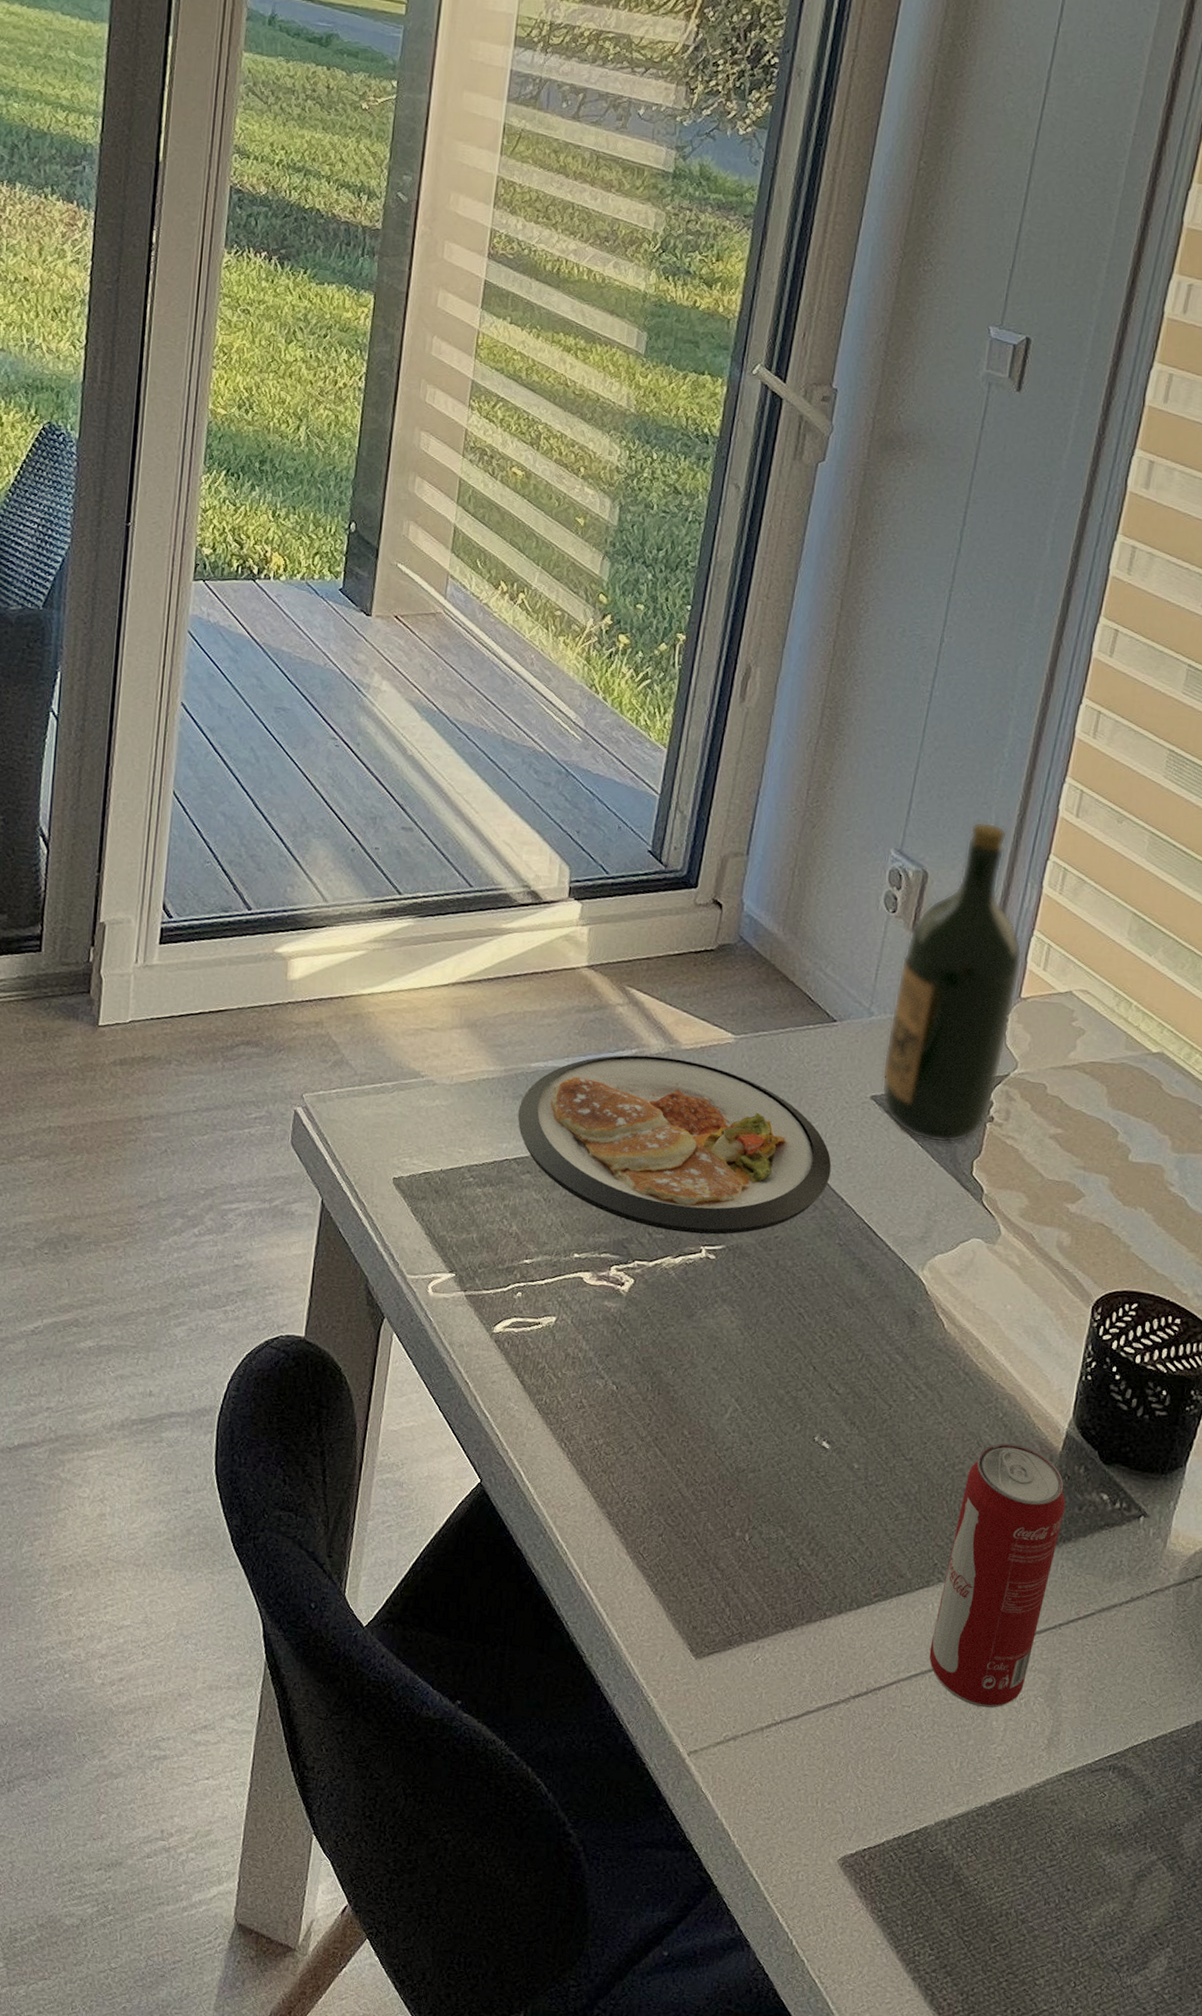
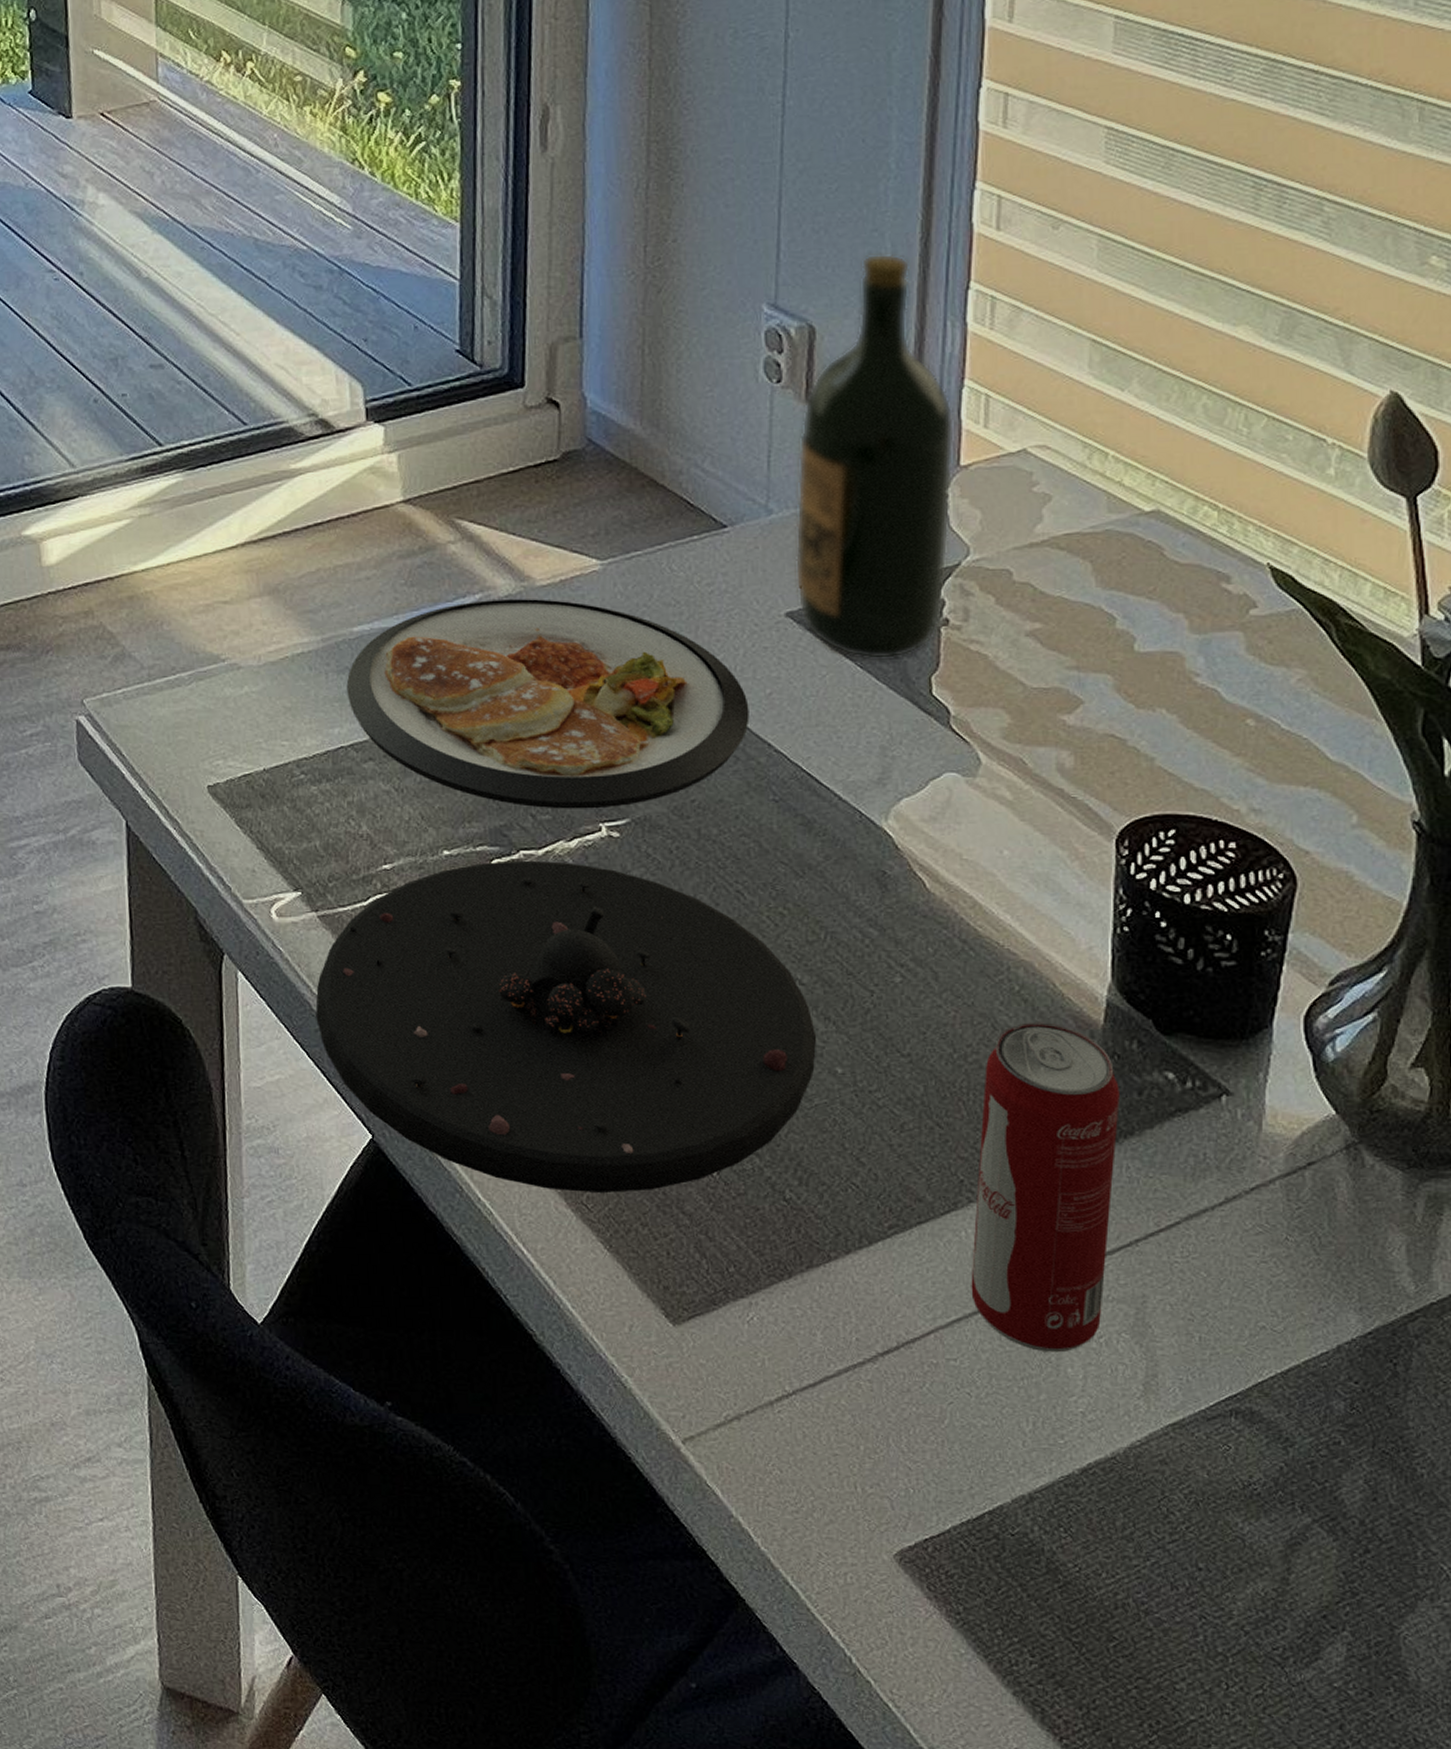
plate: none [450,1267,843,1548] -> present [315,860,817,1193]

